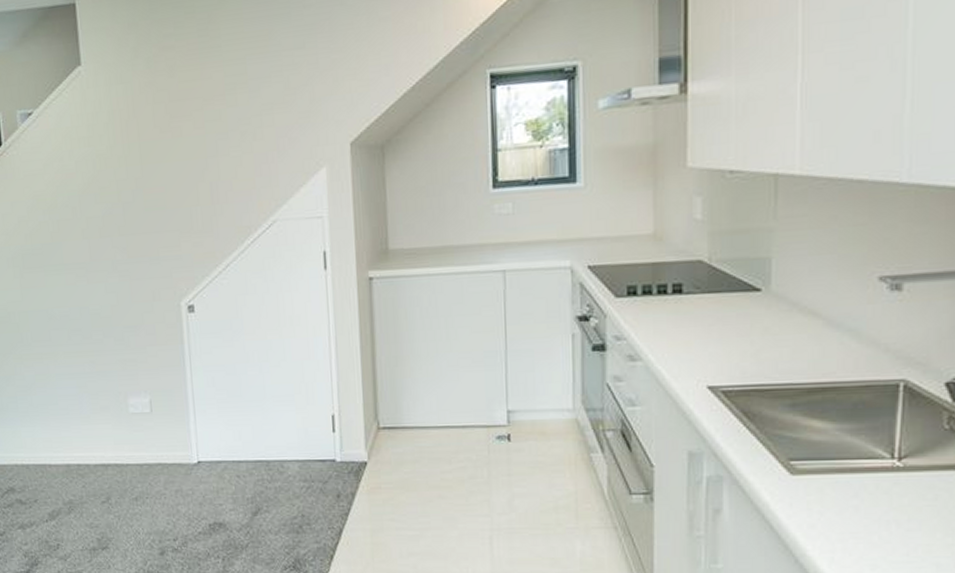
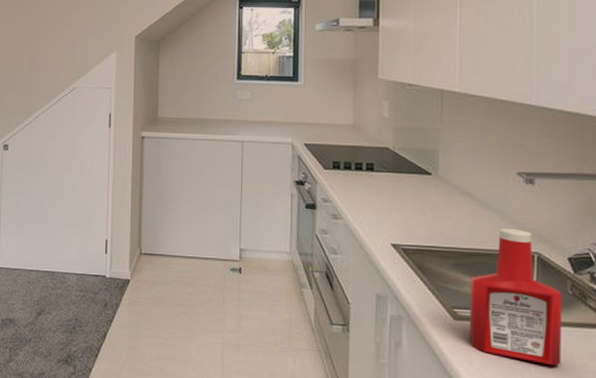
ketchup bottle: none [810,351,936,521] -> present [469,228,562,366]

